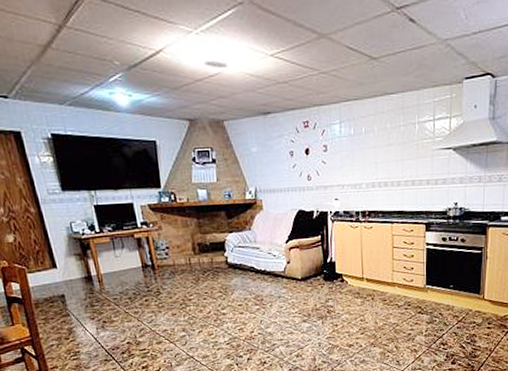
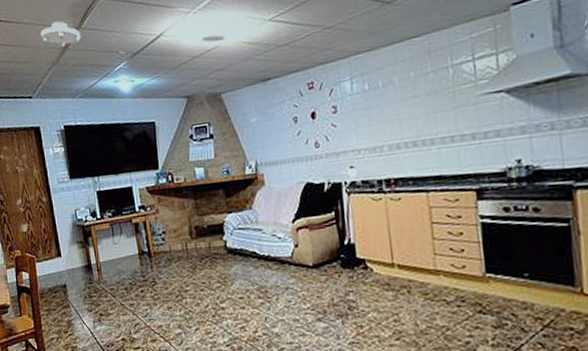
ceiling light: none [13,12,67,44] -> present [41,21,82,47]

